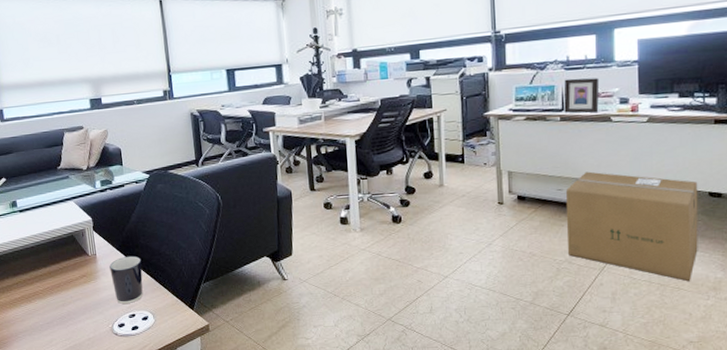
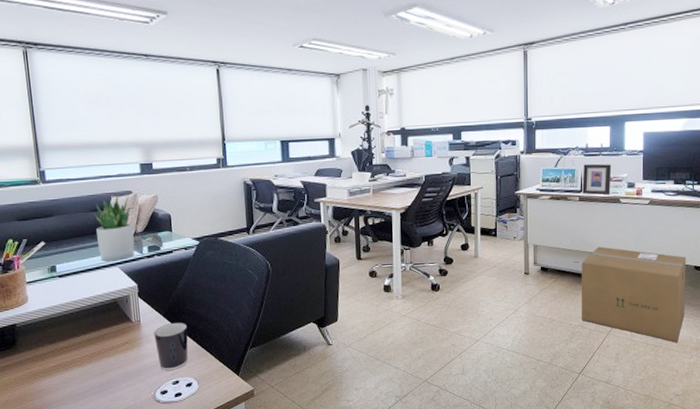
planter: none [49,130,88,196] -> present [94,194,135,262]

